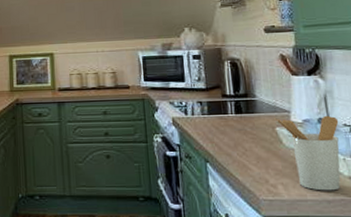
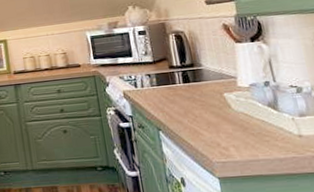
utensil holder: present [274,115,341,191] -> none [221,78,291,151]

